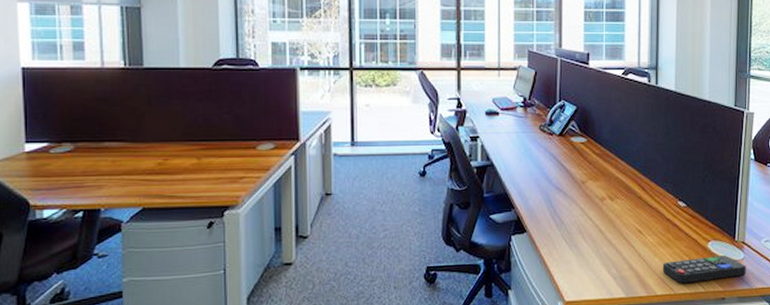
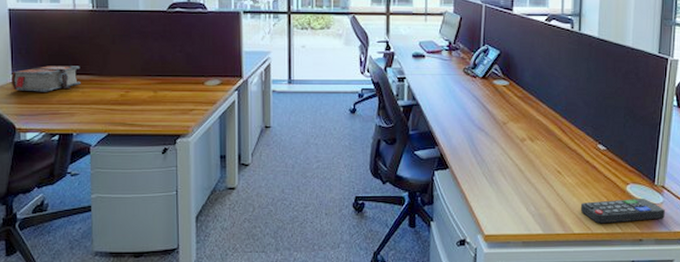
bible: none [24,131,110,163] -> present [10,66,81,92]

